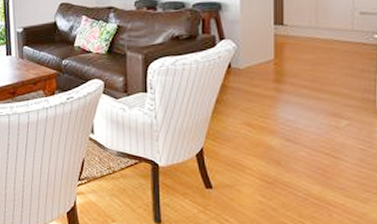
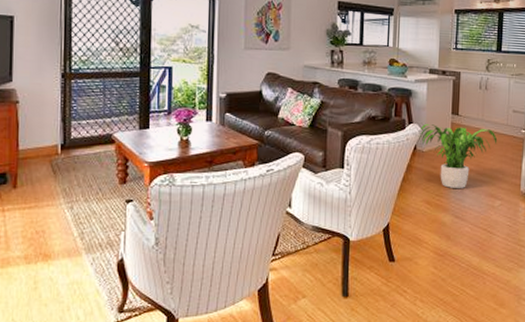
potted plant: none [232,37,339,108] -> present [418,123,498,188]

